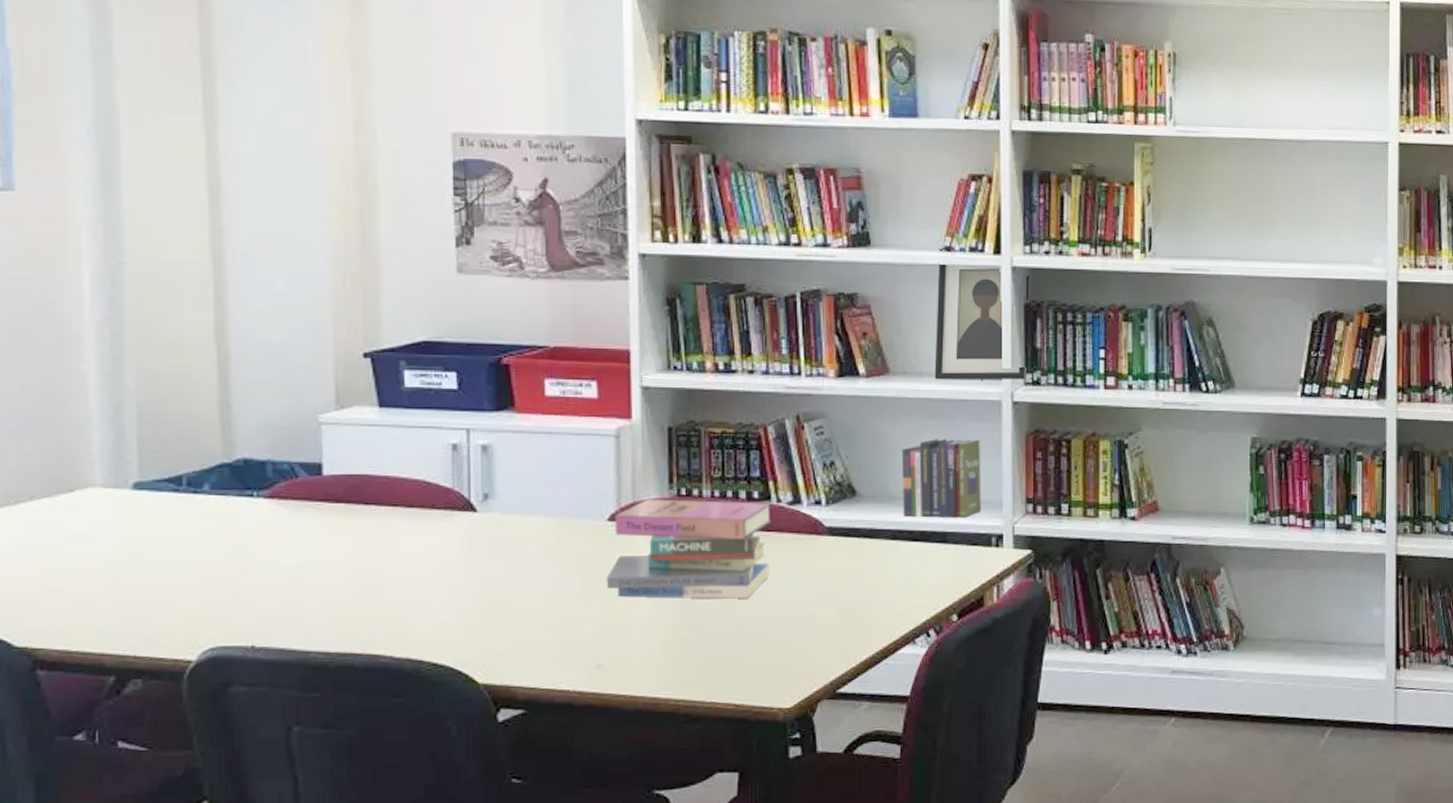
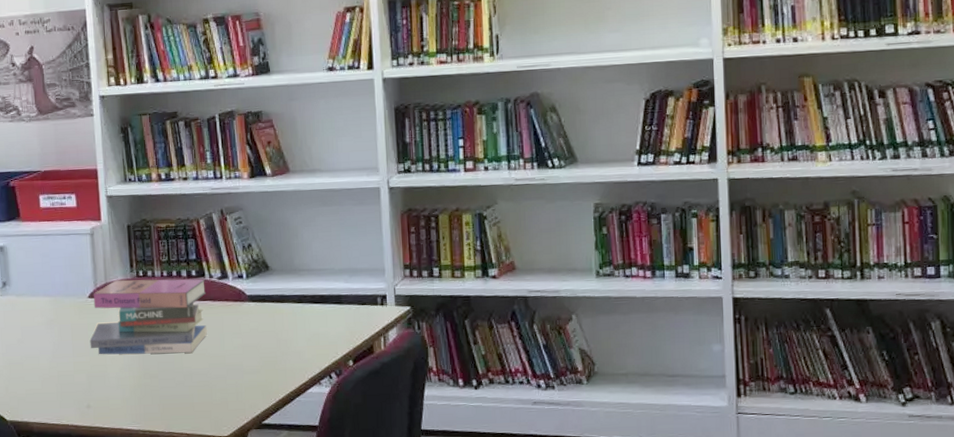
books: present [902,439,982,518] -> none [303,219,368,285]
picture frame: present [934,248,1029,381] -> none [324,69,399,175]

